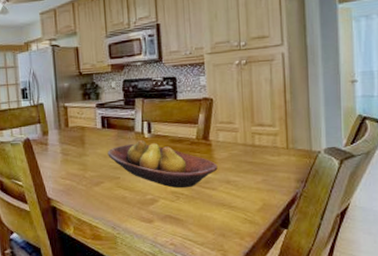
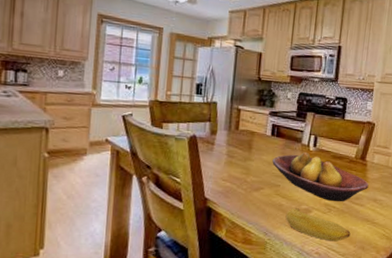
banana: none [131,199,206,231] -> present [285,208,351,242]

